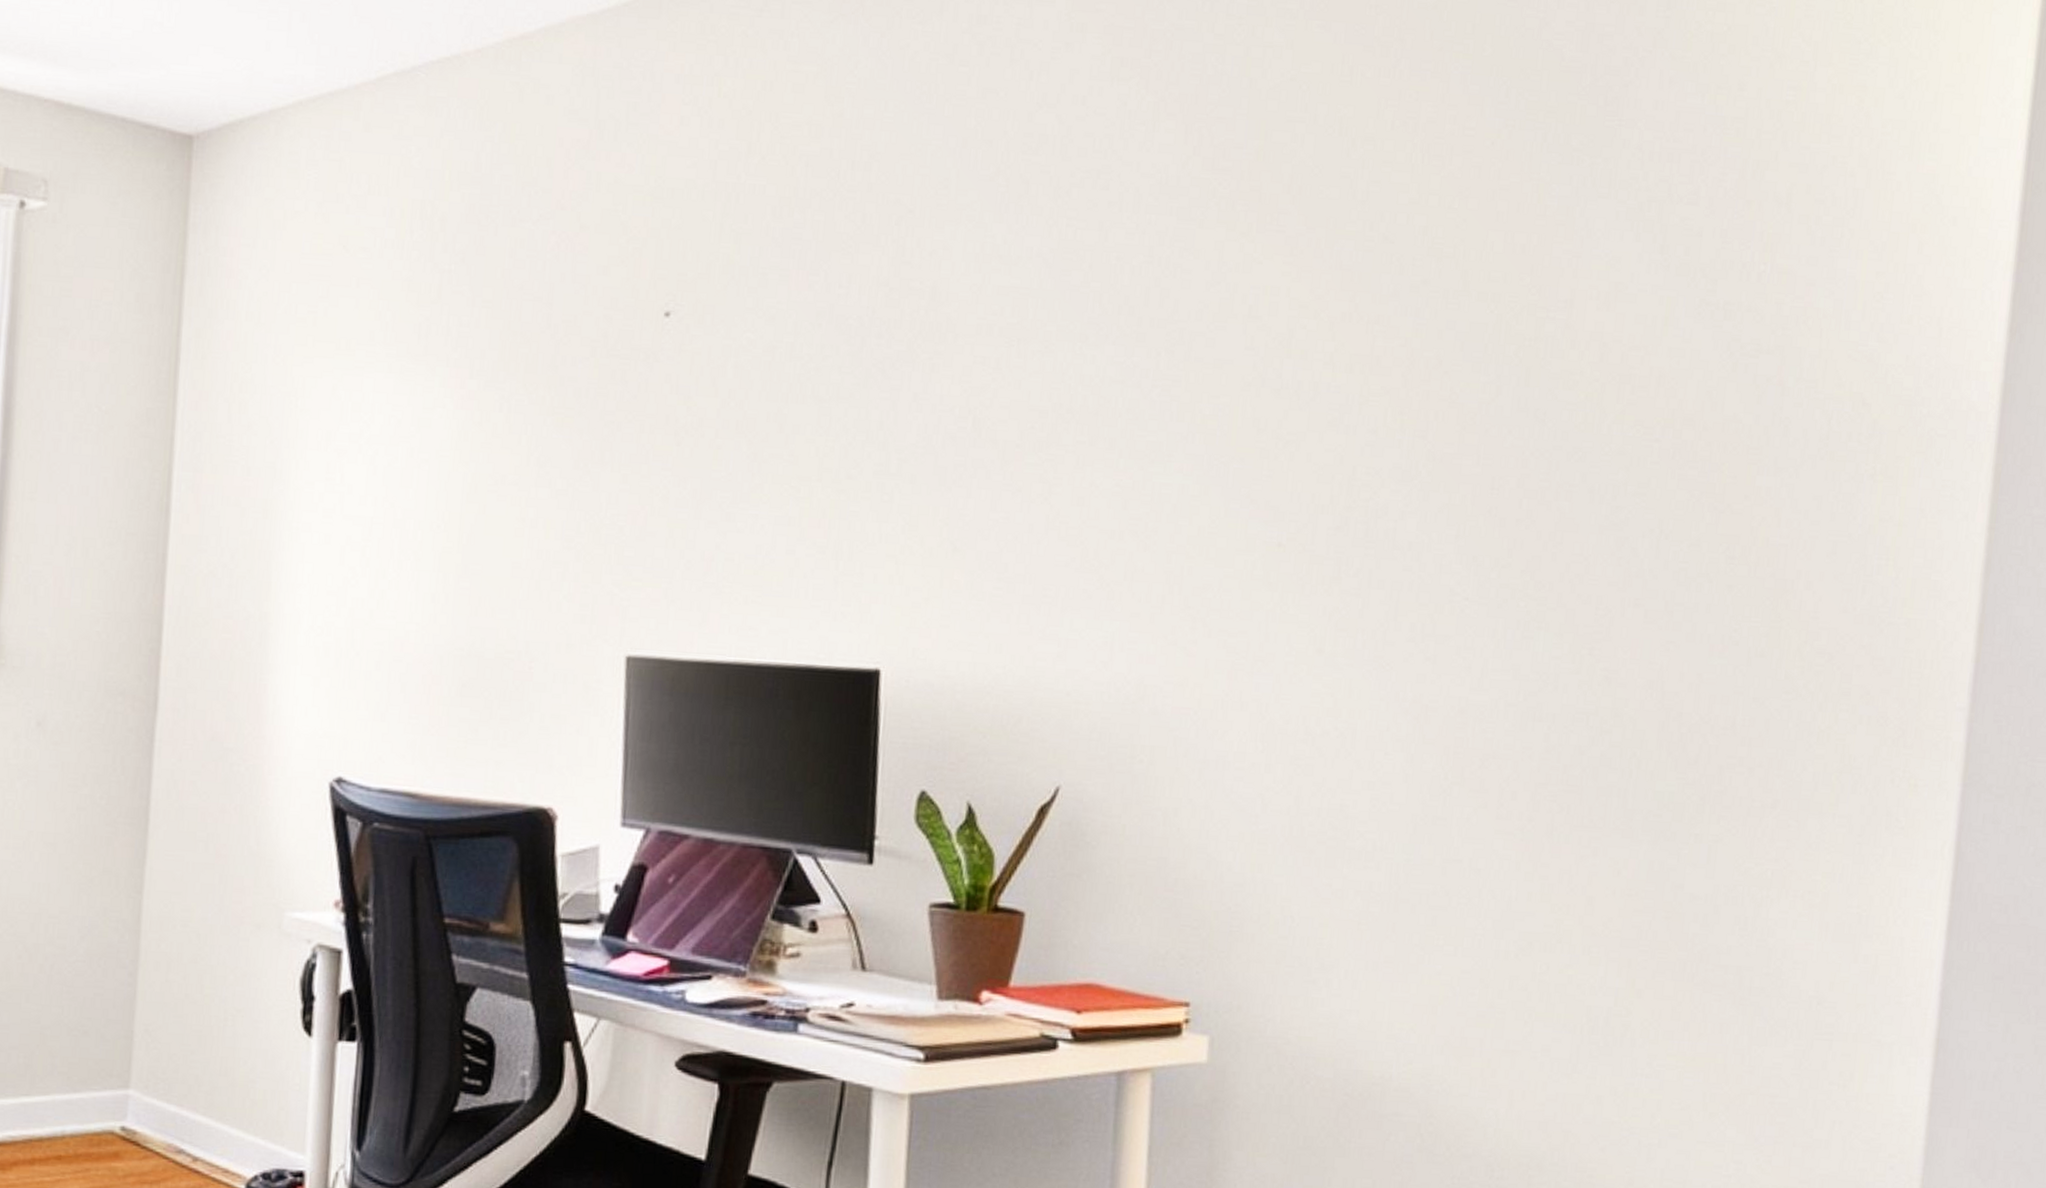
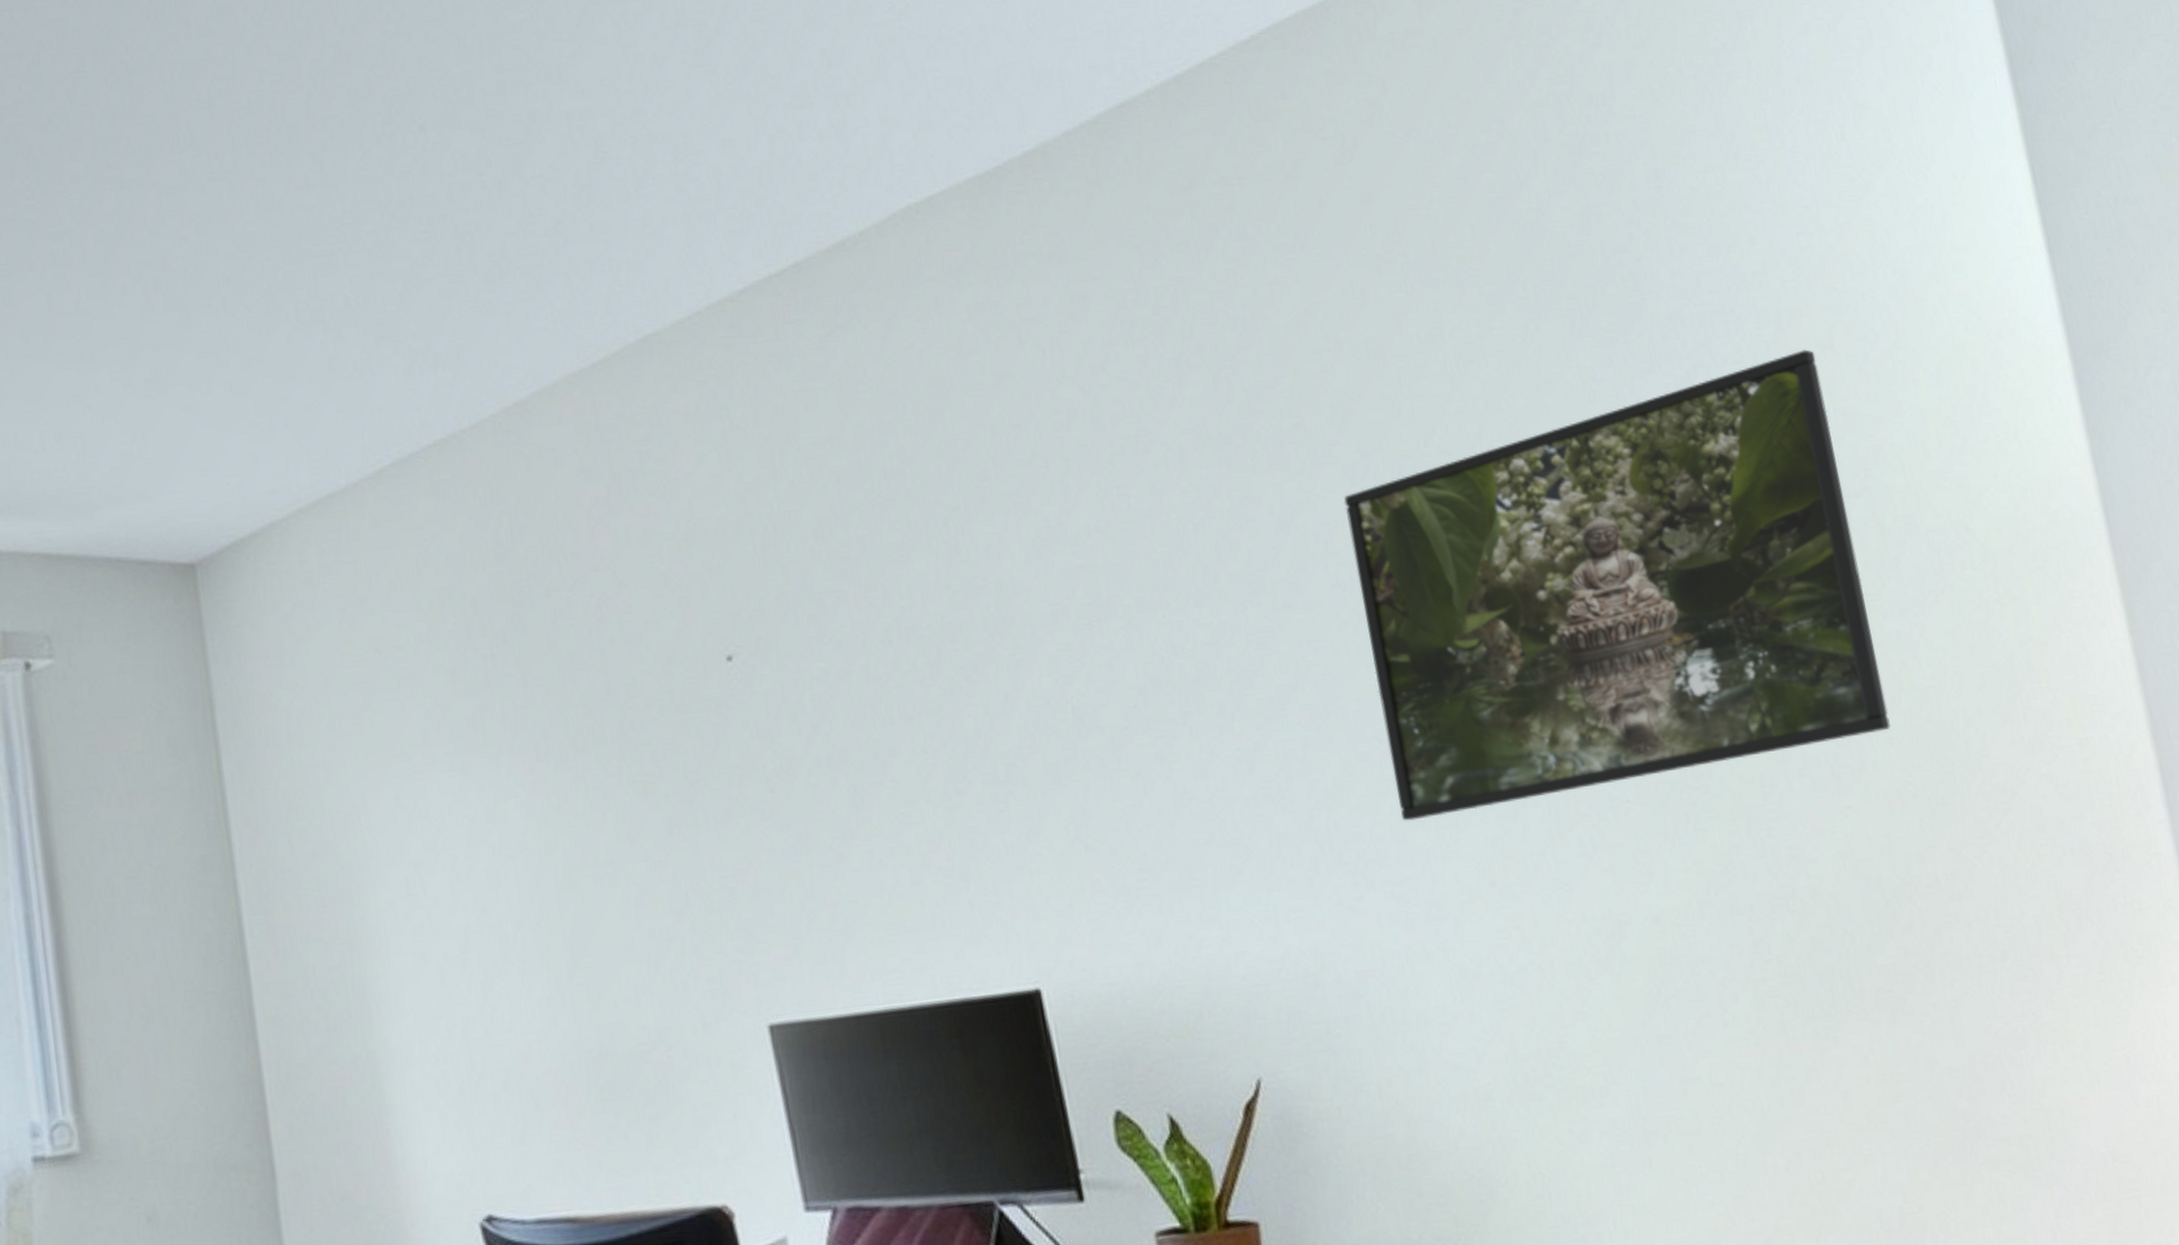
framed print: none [1253,202,1770,581] -> present [1343,349,1891,821]

